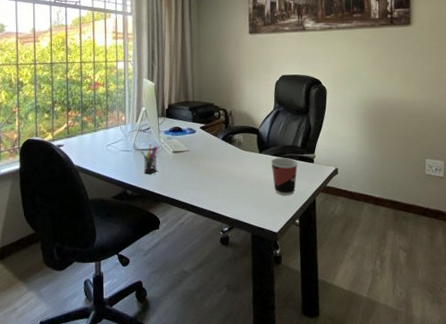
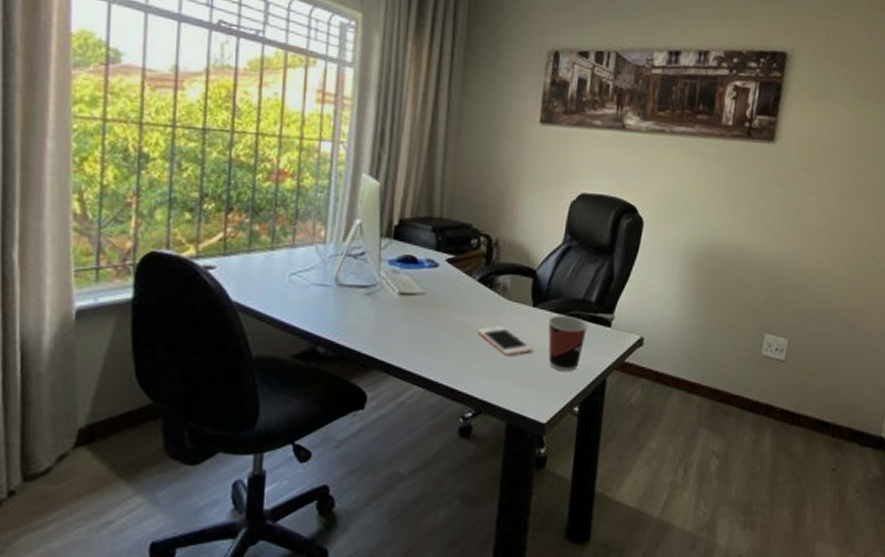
pen holder: present [140,144,158,174] -> none [344,278,375,325]
cell phone: none [225,168,262,189] -> present [477,326,532,357]

